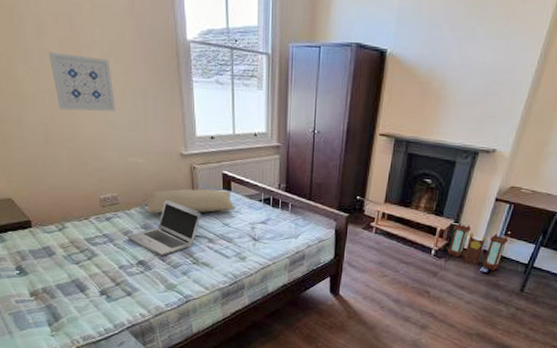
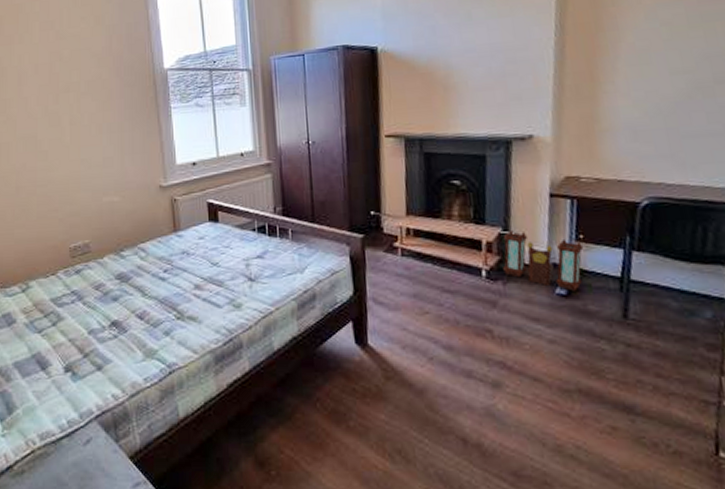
wall art: present [48,51,115,111] -> none [26,98,90,155]
laptop: present [127,199,201,257] -> none [99,240,185,314]
pillow: present [144,189,235,214] -> none [119,222,225,260]

